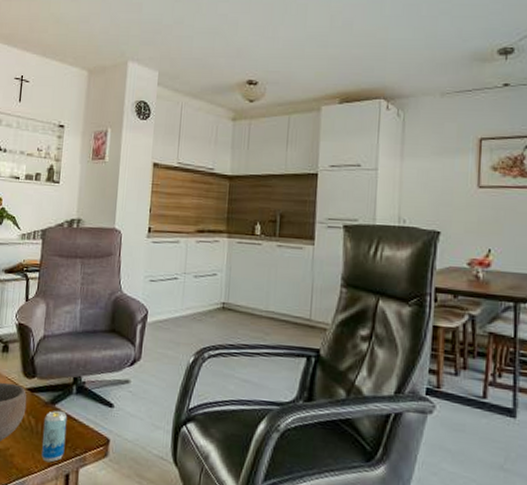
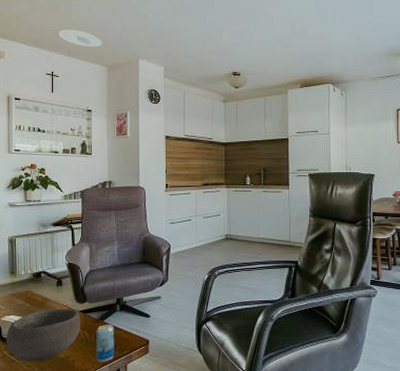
recessed light: none [33,23,86,46] -> present [58,30,103,48]

